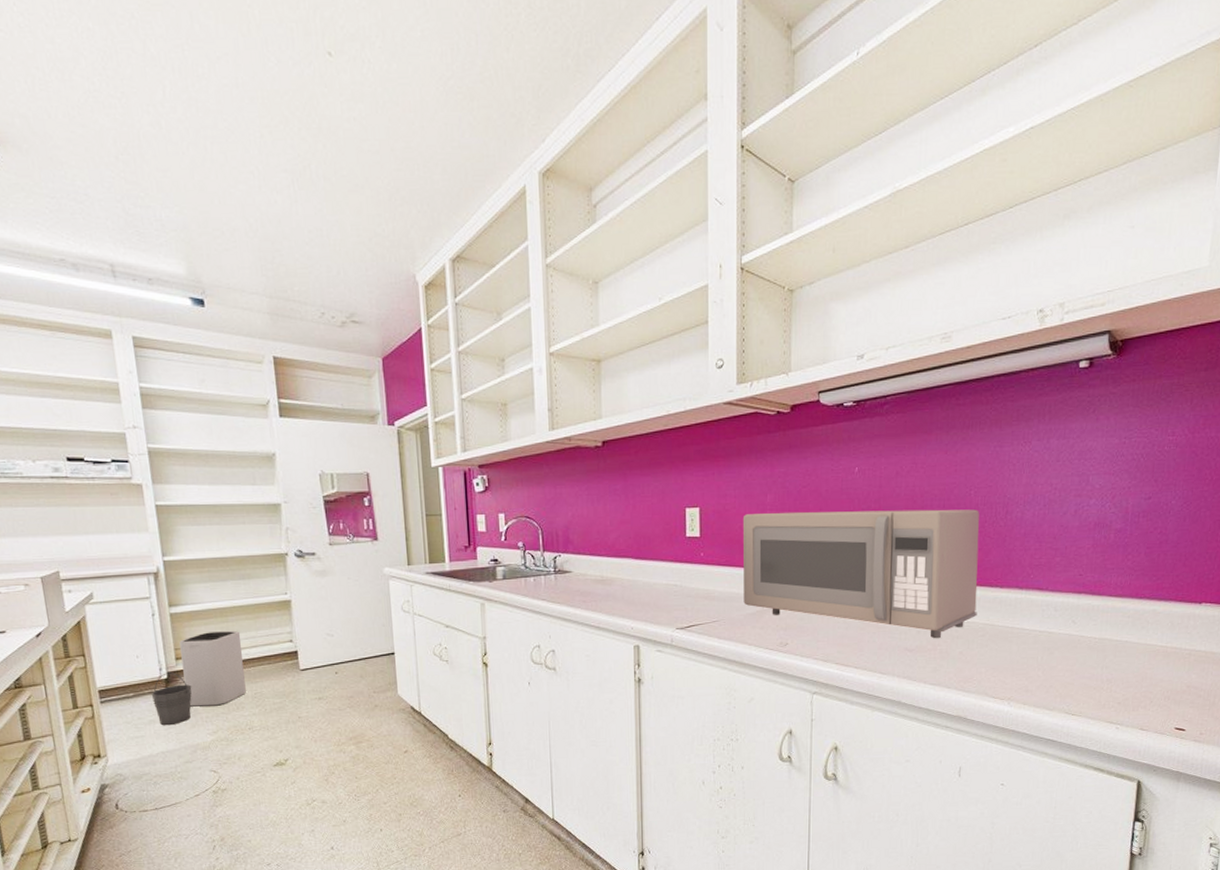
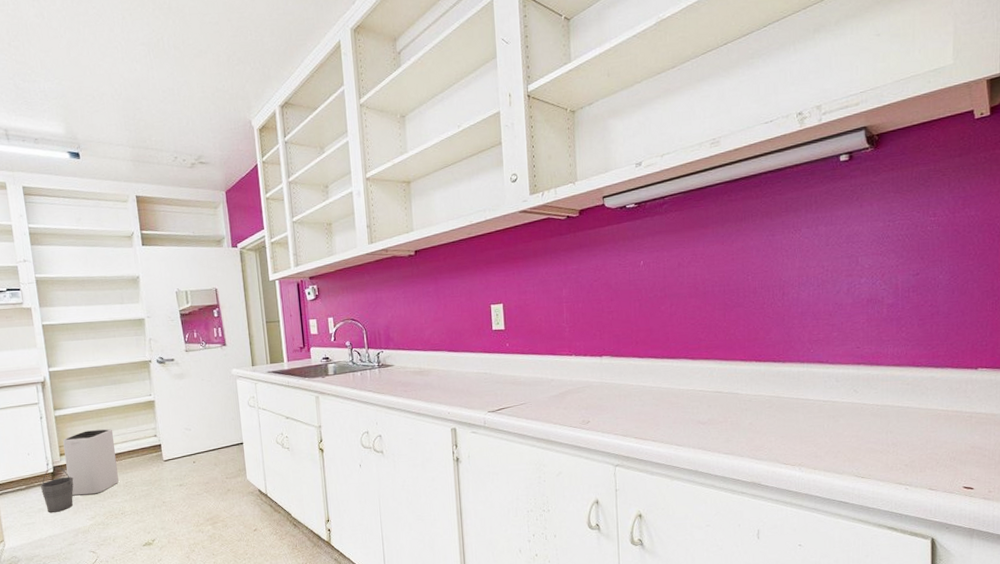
microwave: present [742,509,980,639] -> none [542,293,763,412]

